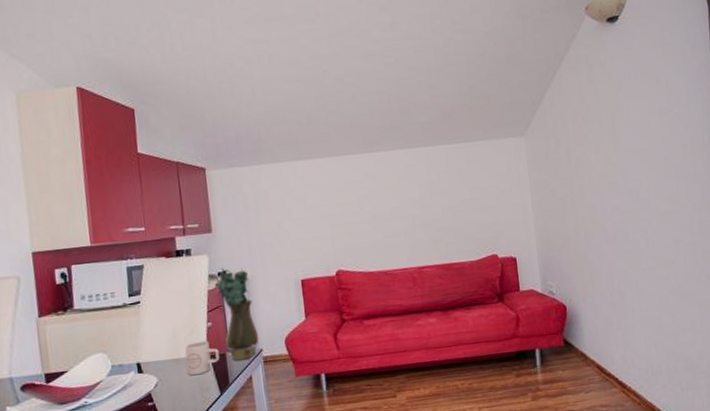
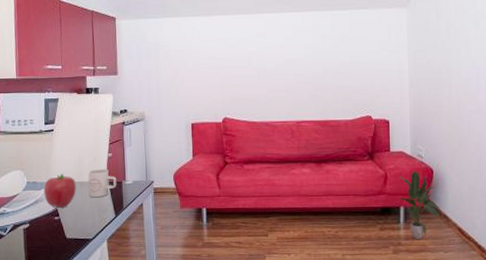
fruit: none [132,351,173,392] -> present [43,173,77,208]
vase: present [214,267,259,361] -> none [116,106,151,189]
potted plant: none [532,309,582,383] -> present [399,171,444,240]

